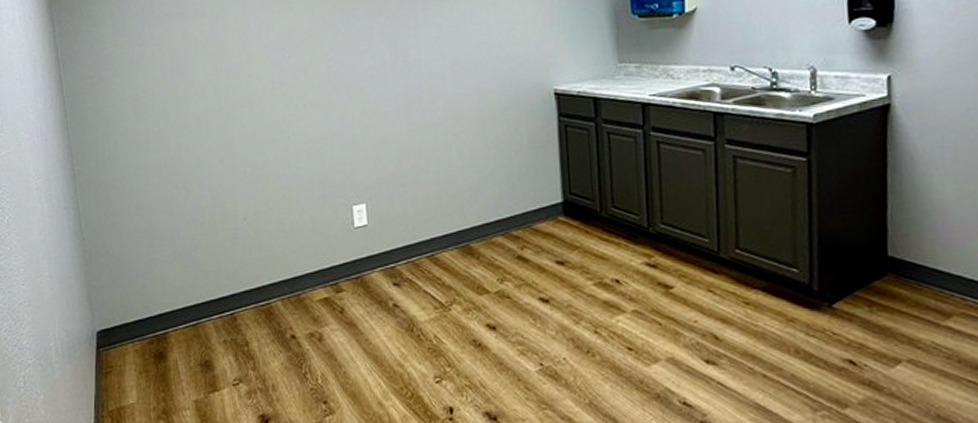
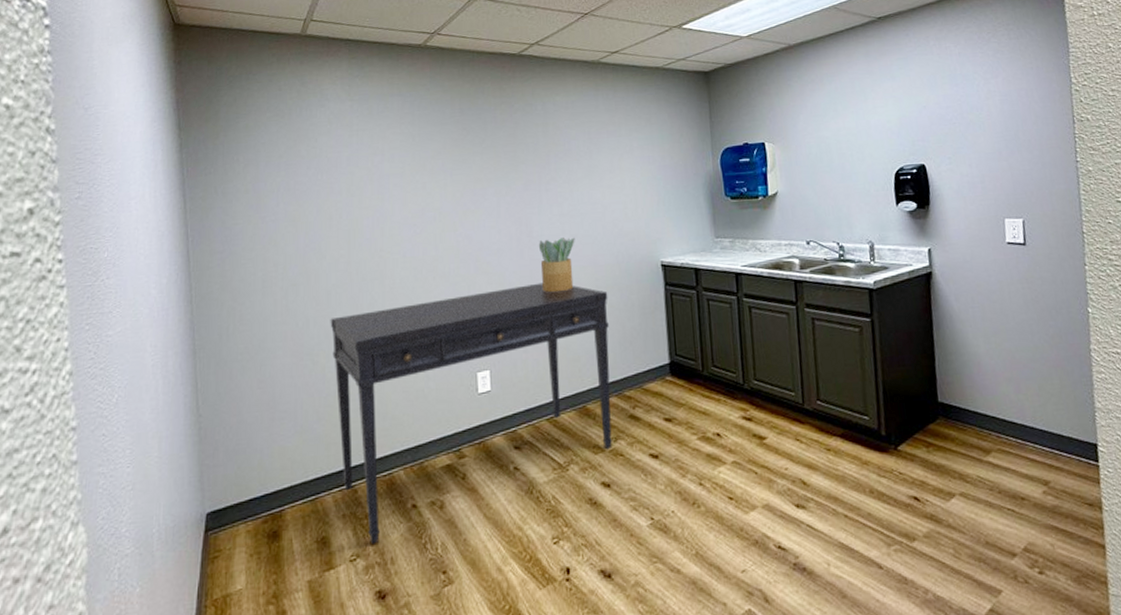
desk: none [201,112,498,371] -> present [330,282,612,545]
potted plant: none [415,62,456,123] -> present [538,237,575,293]

